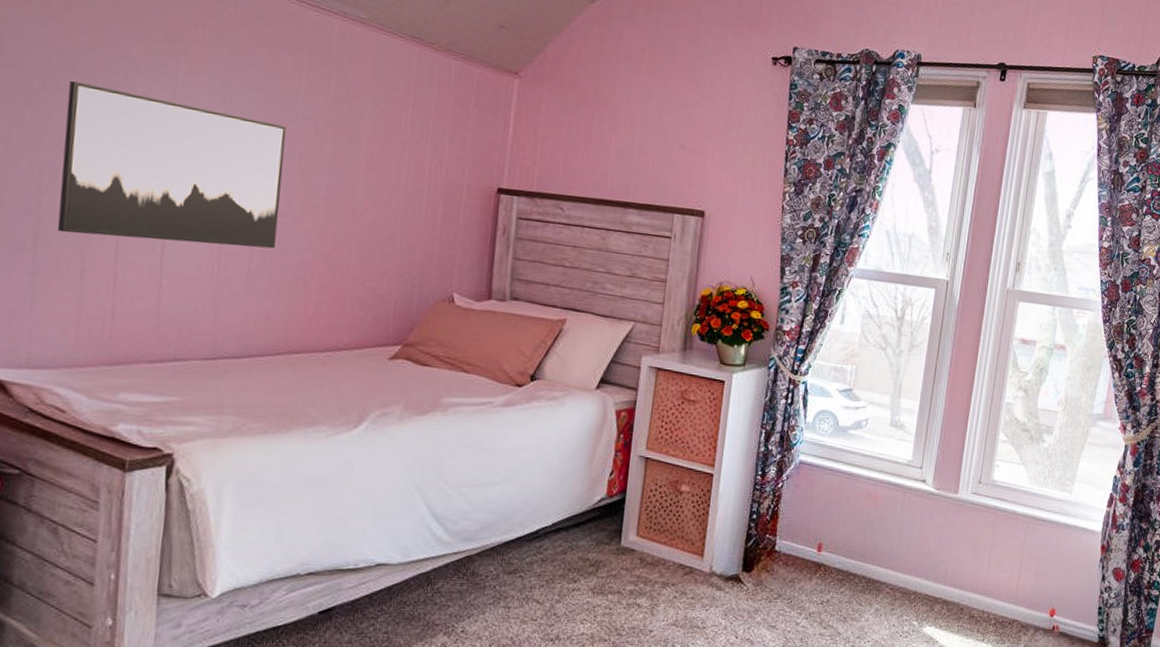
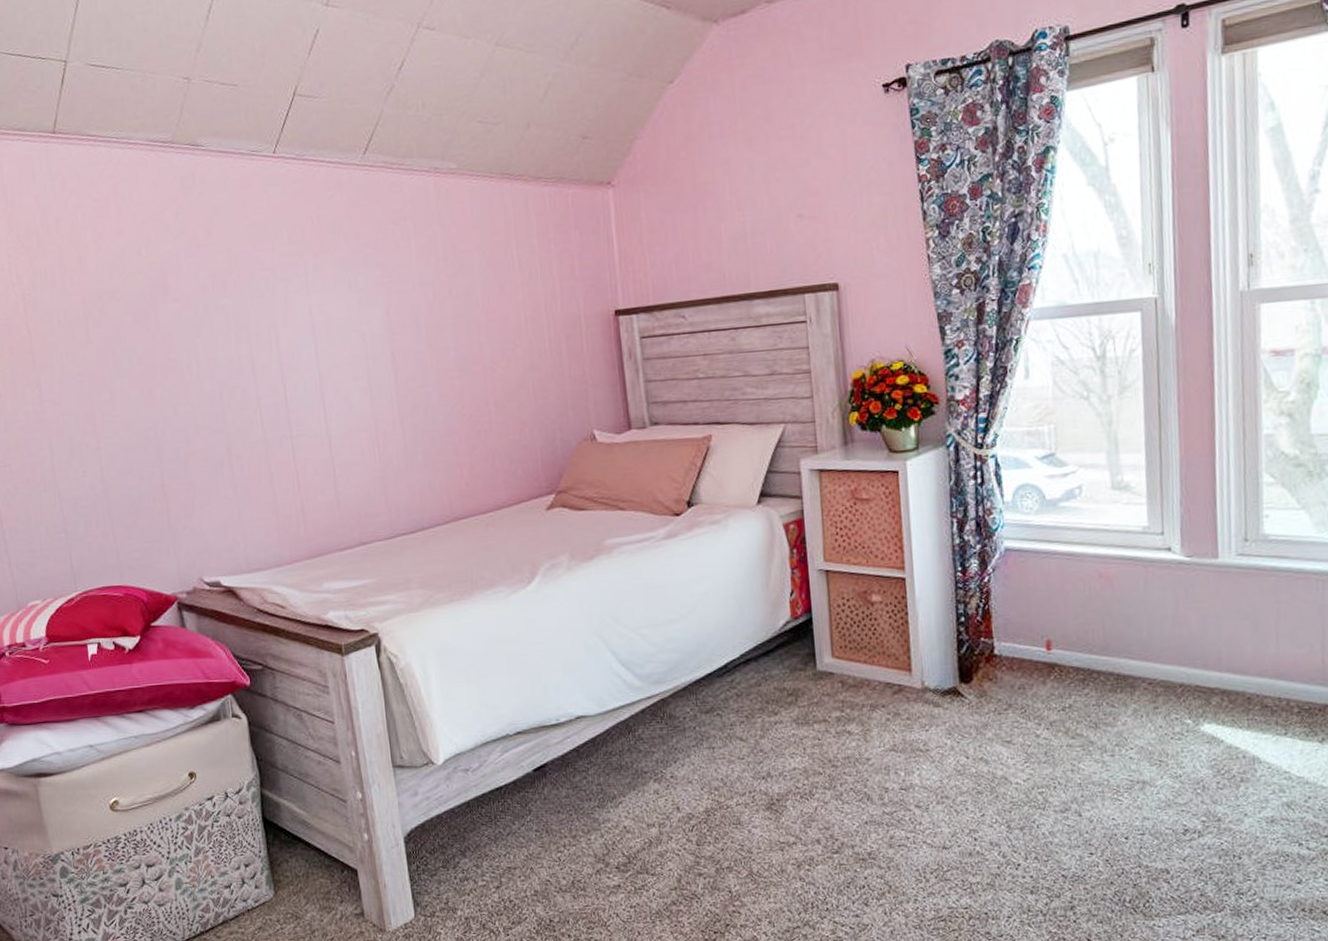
wall art: present [57,80,287,249] -> none [225,296,422,443]

